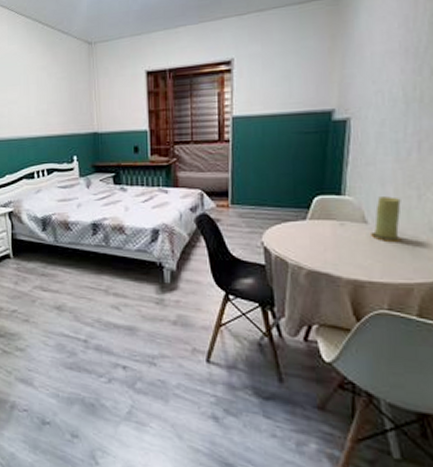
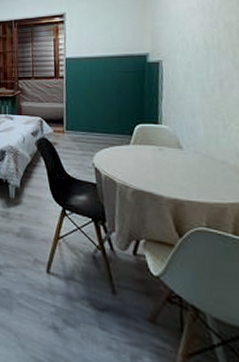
candle: present [369,196,402,242] -> none [185,126,213,165]

